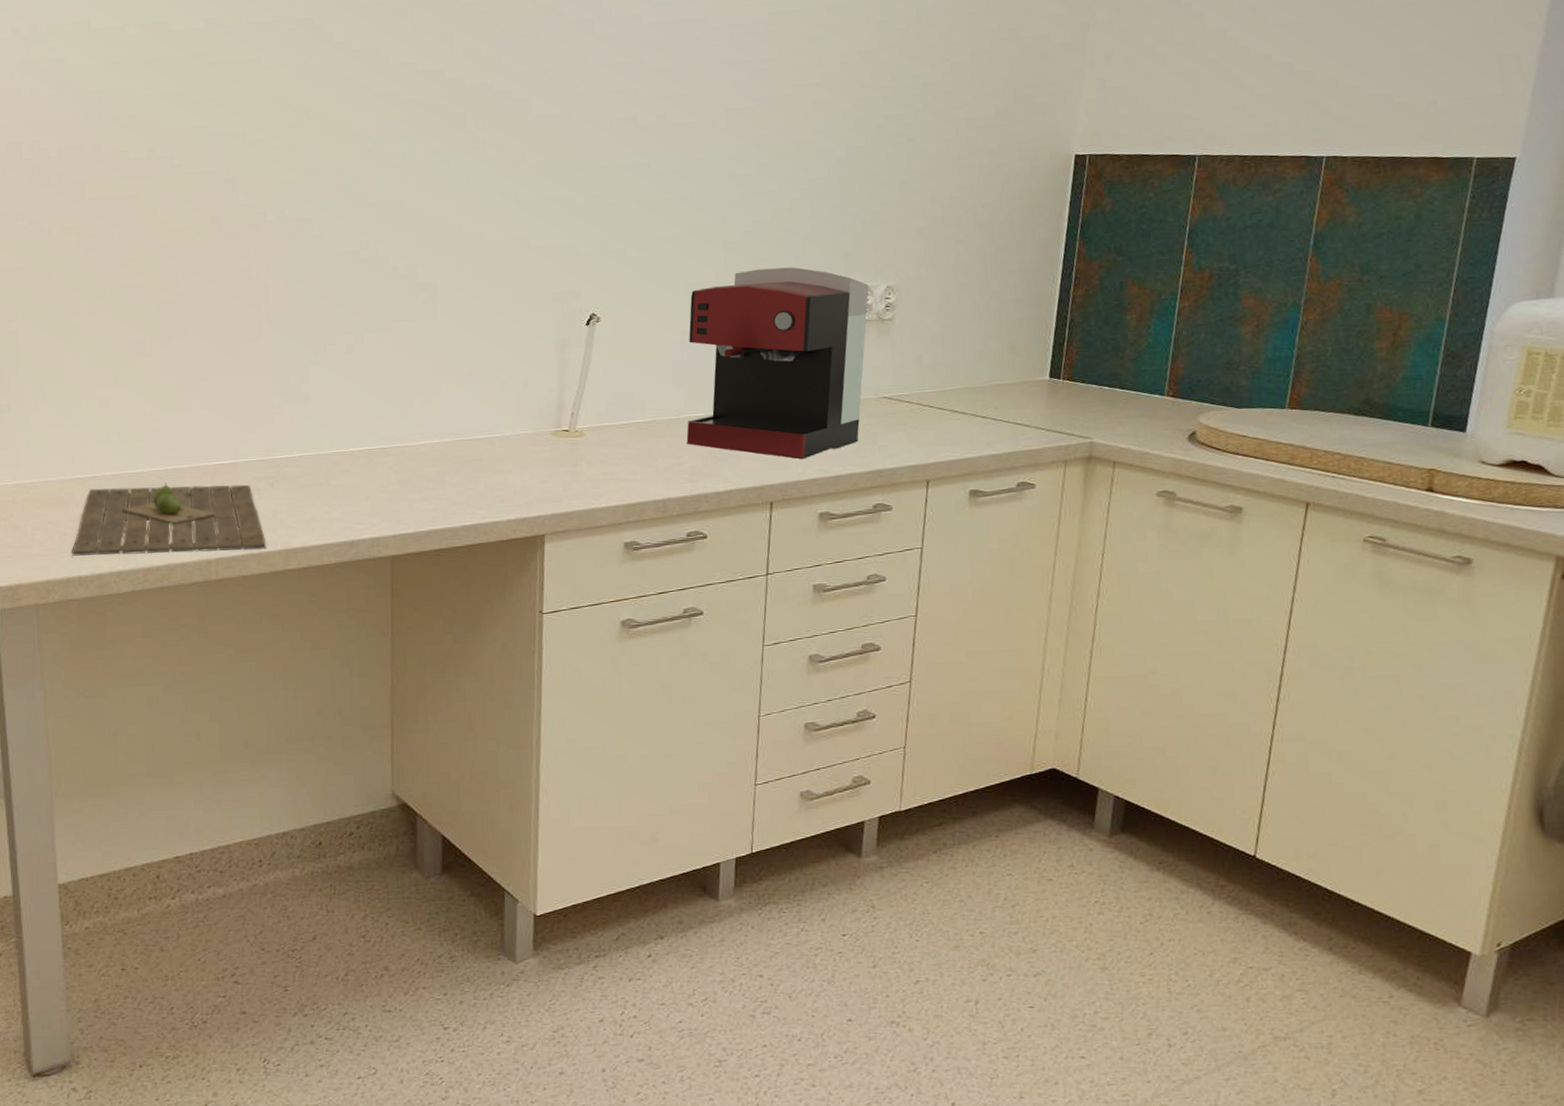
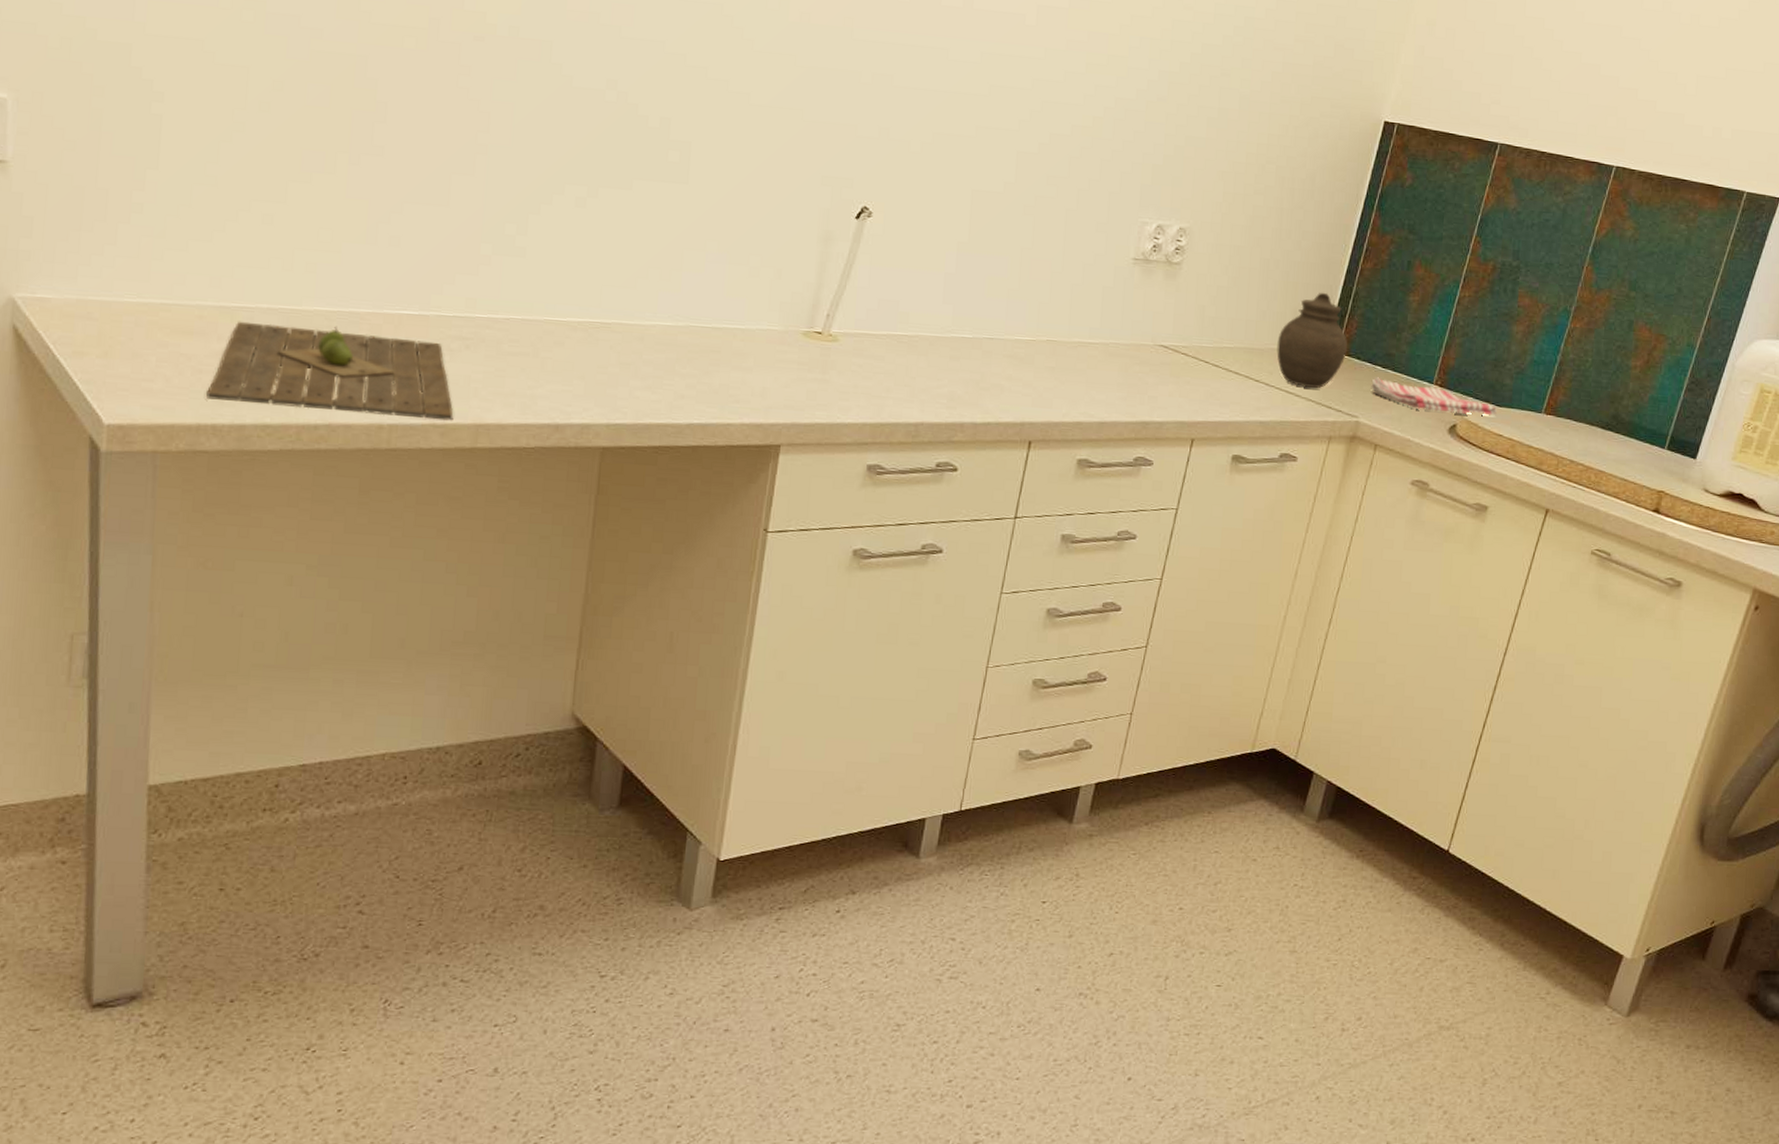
coffee maker: present [686,267,869,459] -> none [949,186,1161,400]
jar: none [998,324,1071,417] -> present [1277,292,1348,388]
dish towel: none [1100,397,1238,422] -> present [1371,377,1498,417]

